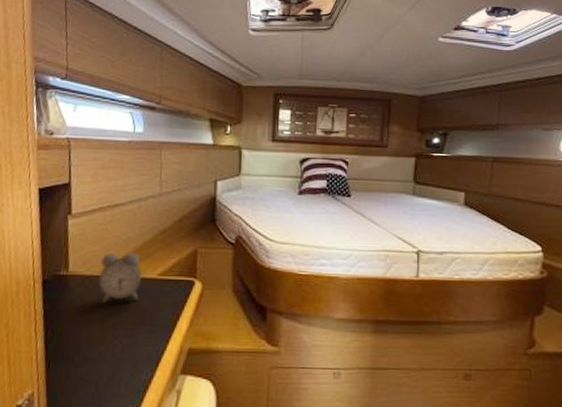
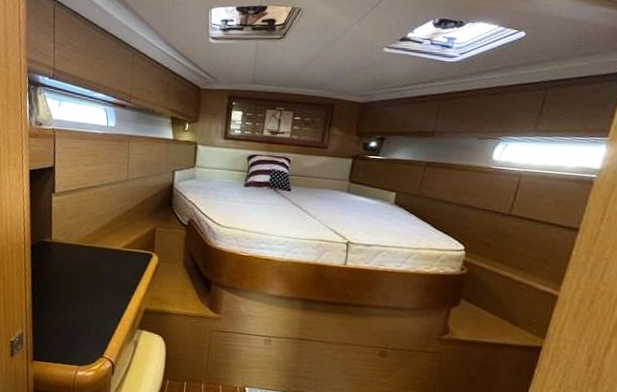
alarm clock: present [98,253,142,303] -> none [75,226,110,267]

